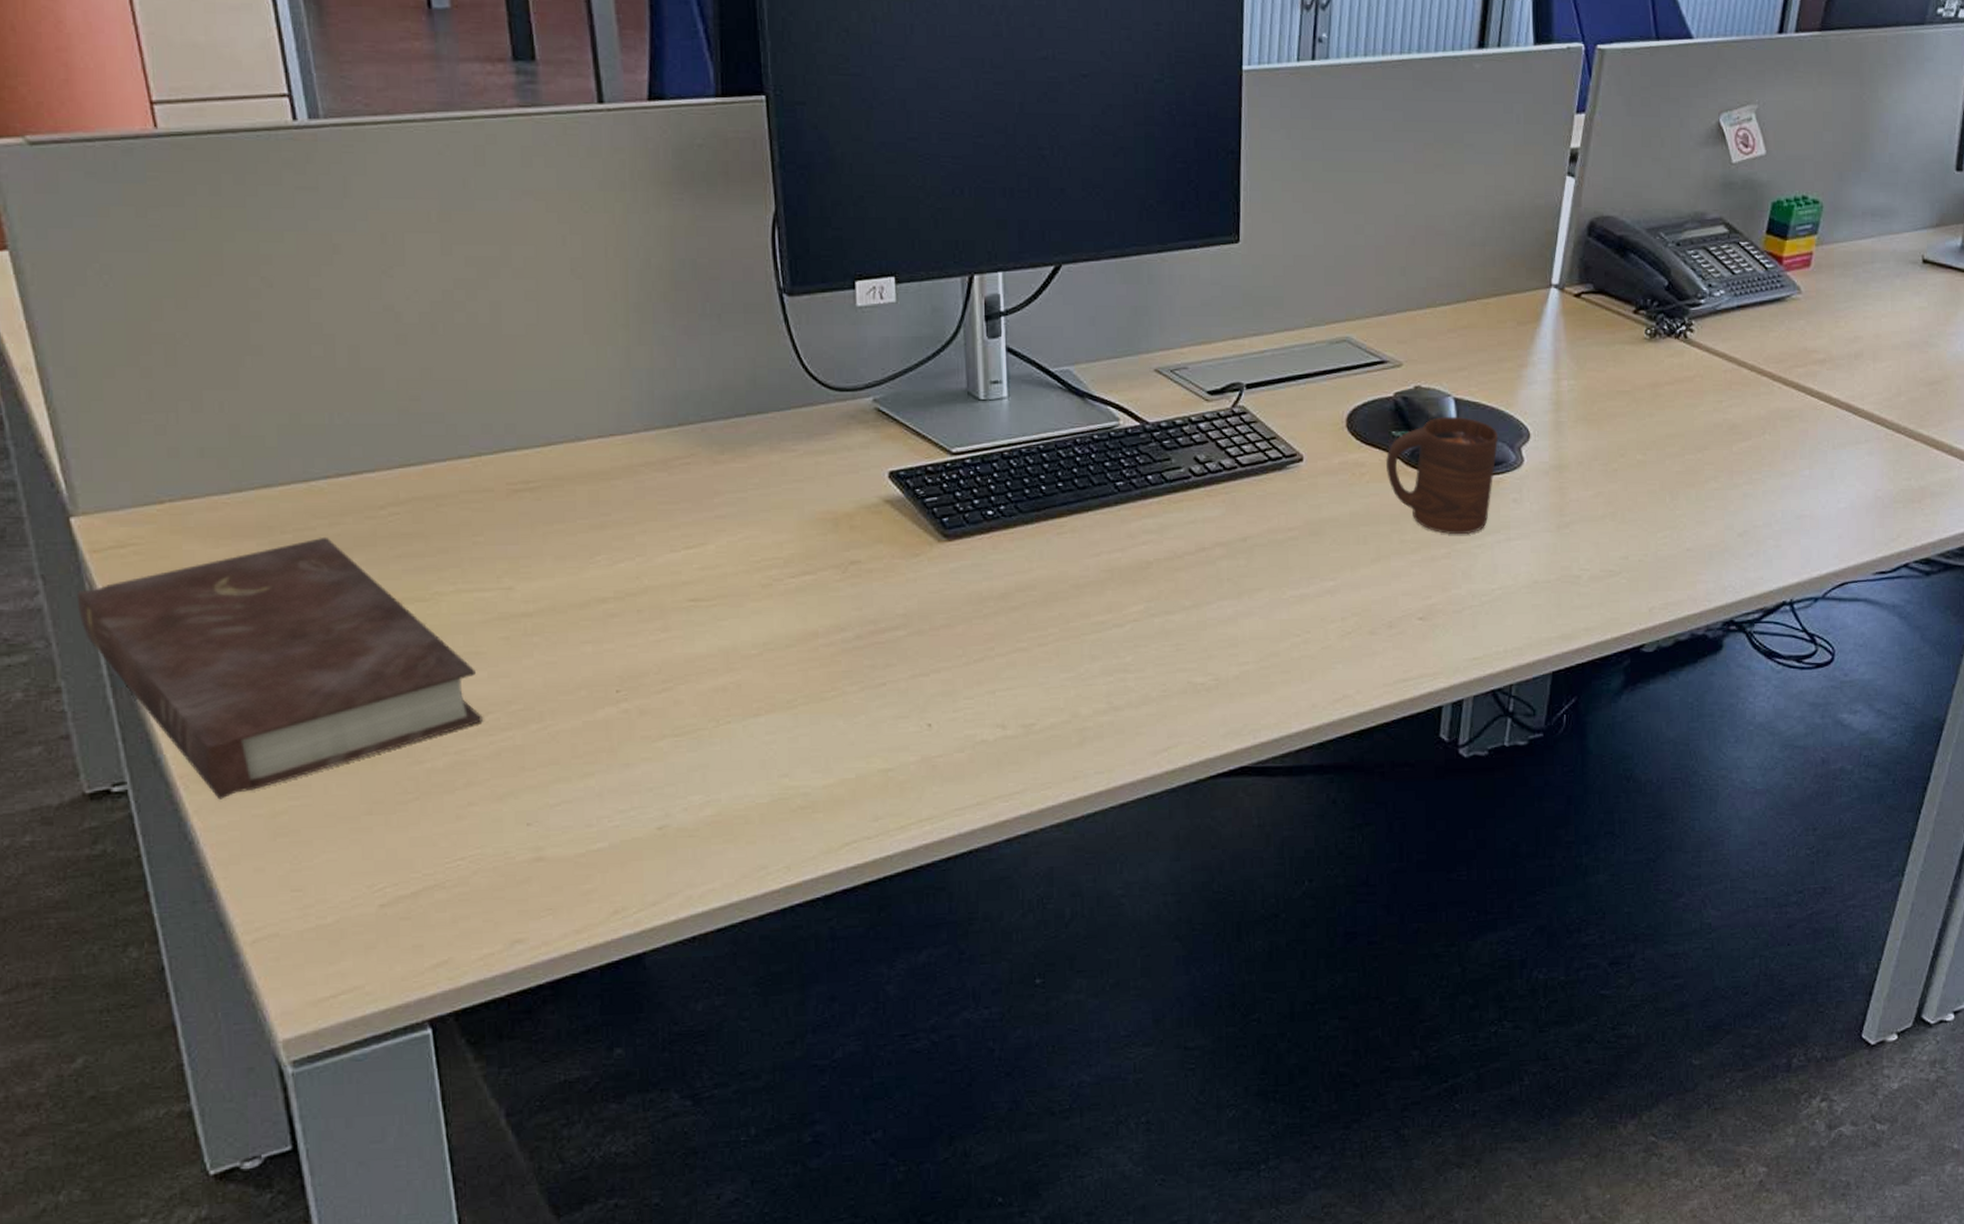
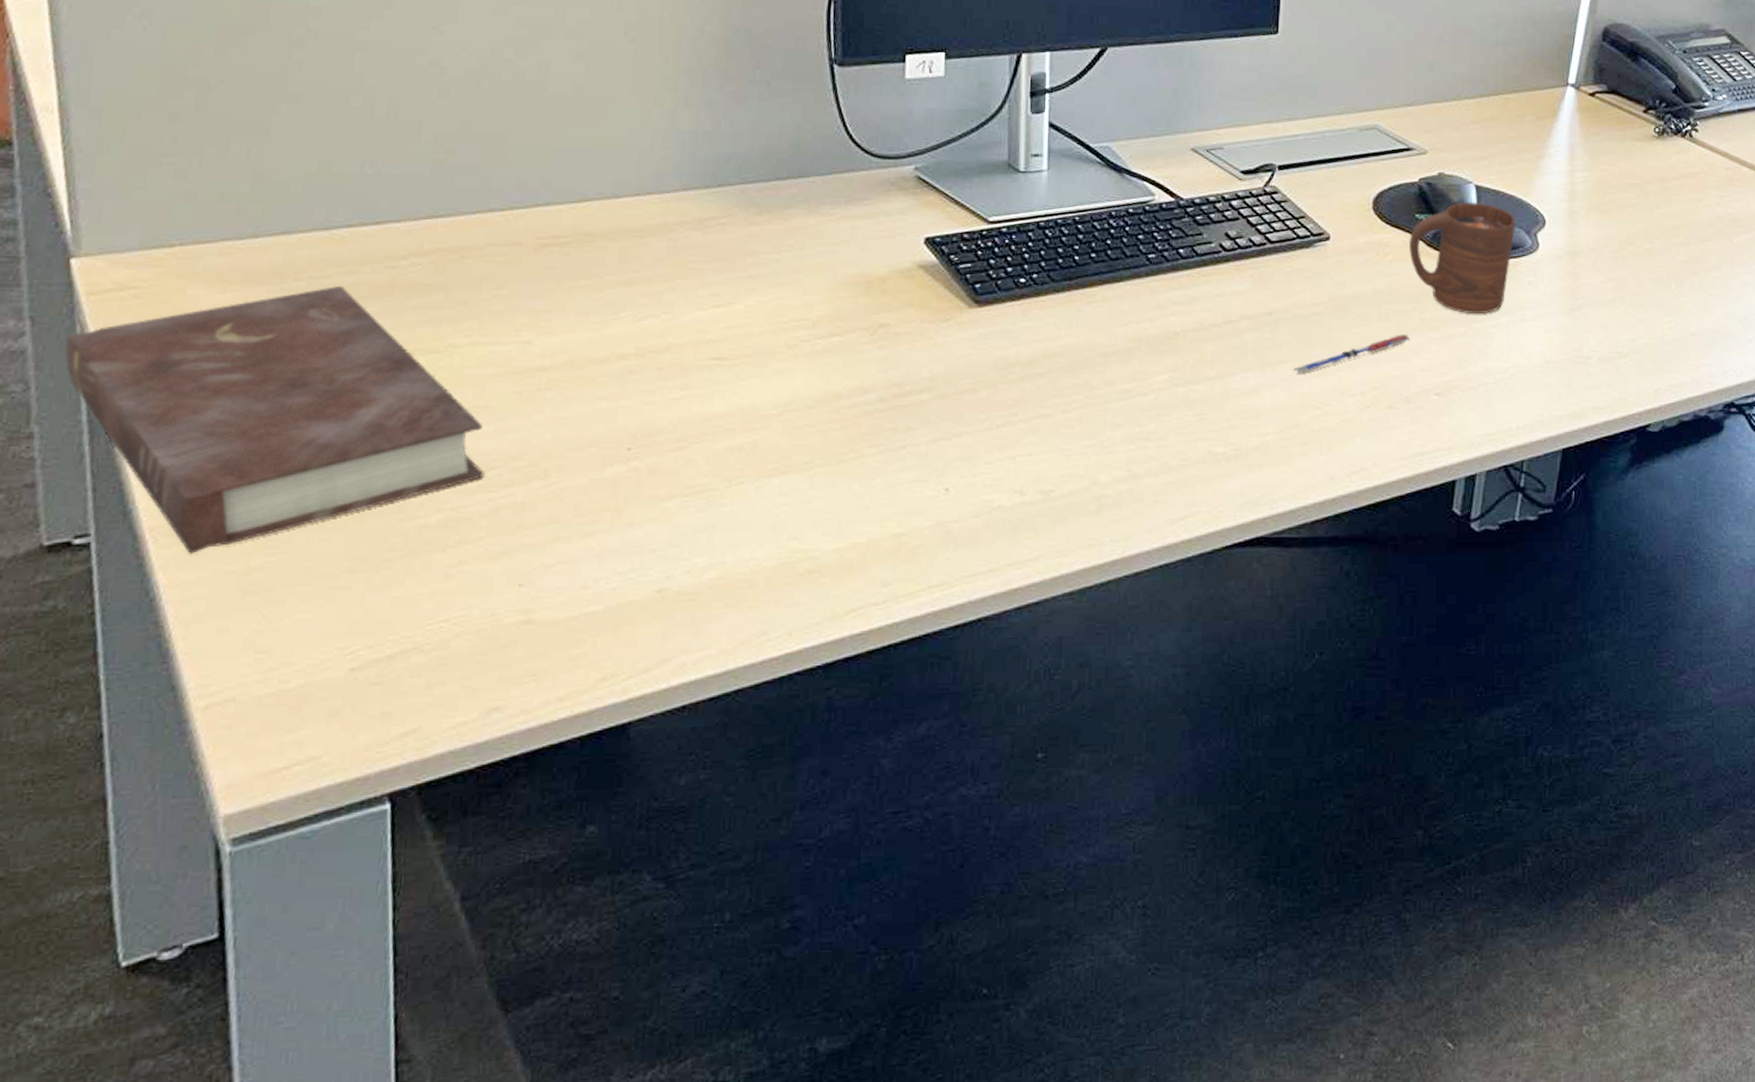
pen: none [1271,558,1391,601] -> present [1294,334,1410,374]

